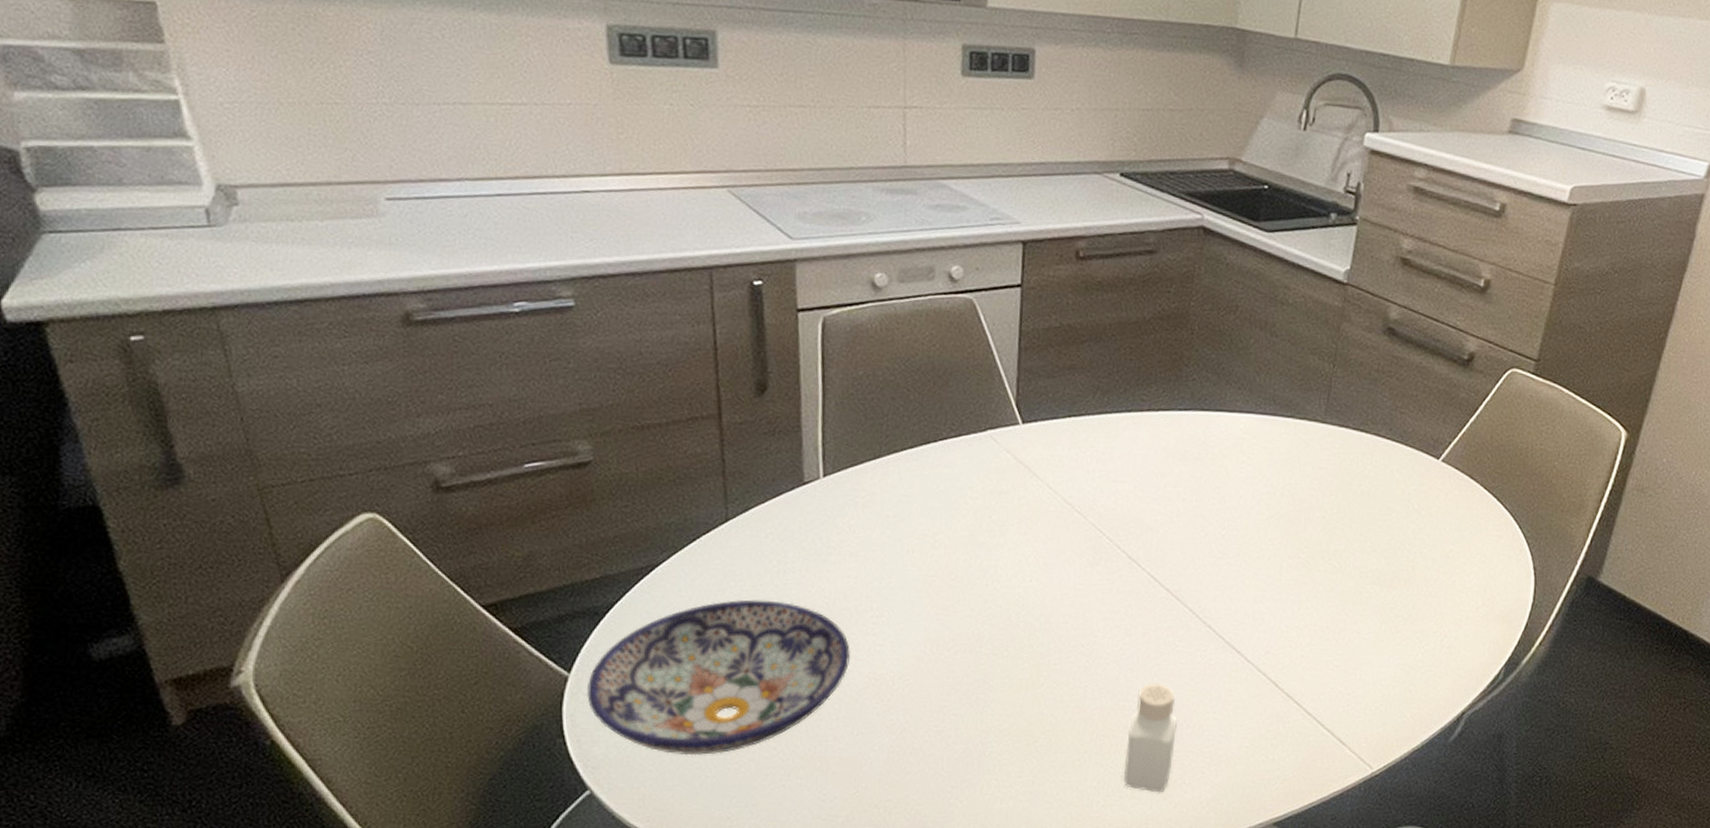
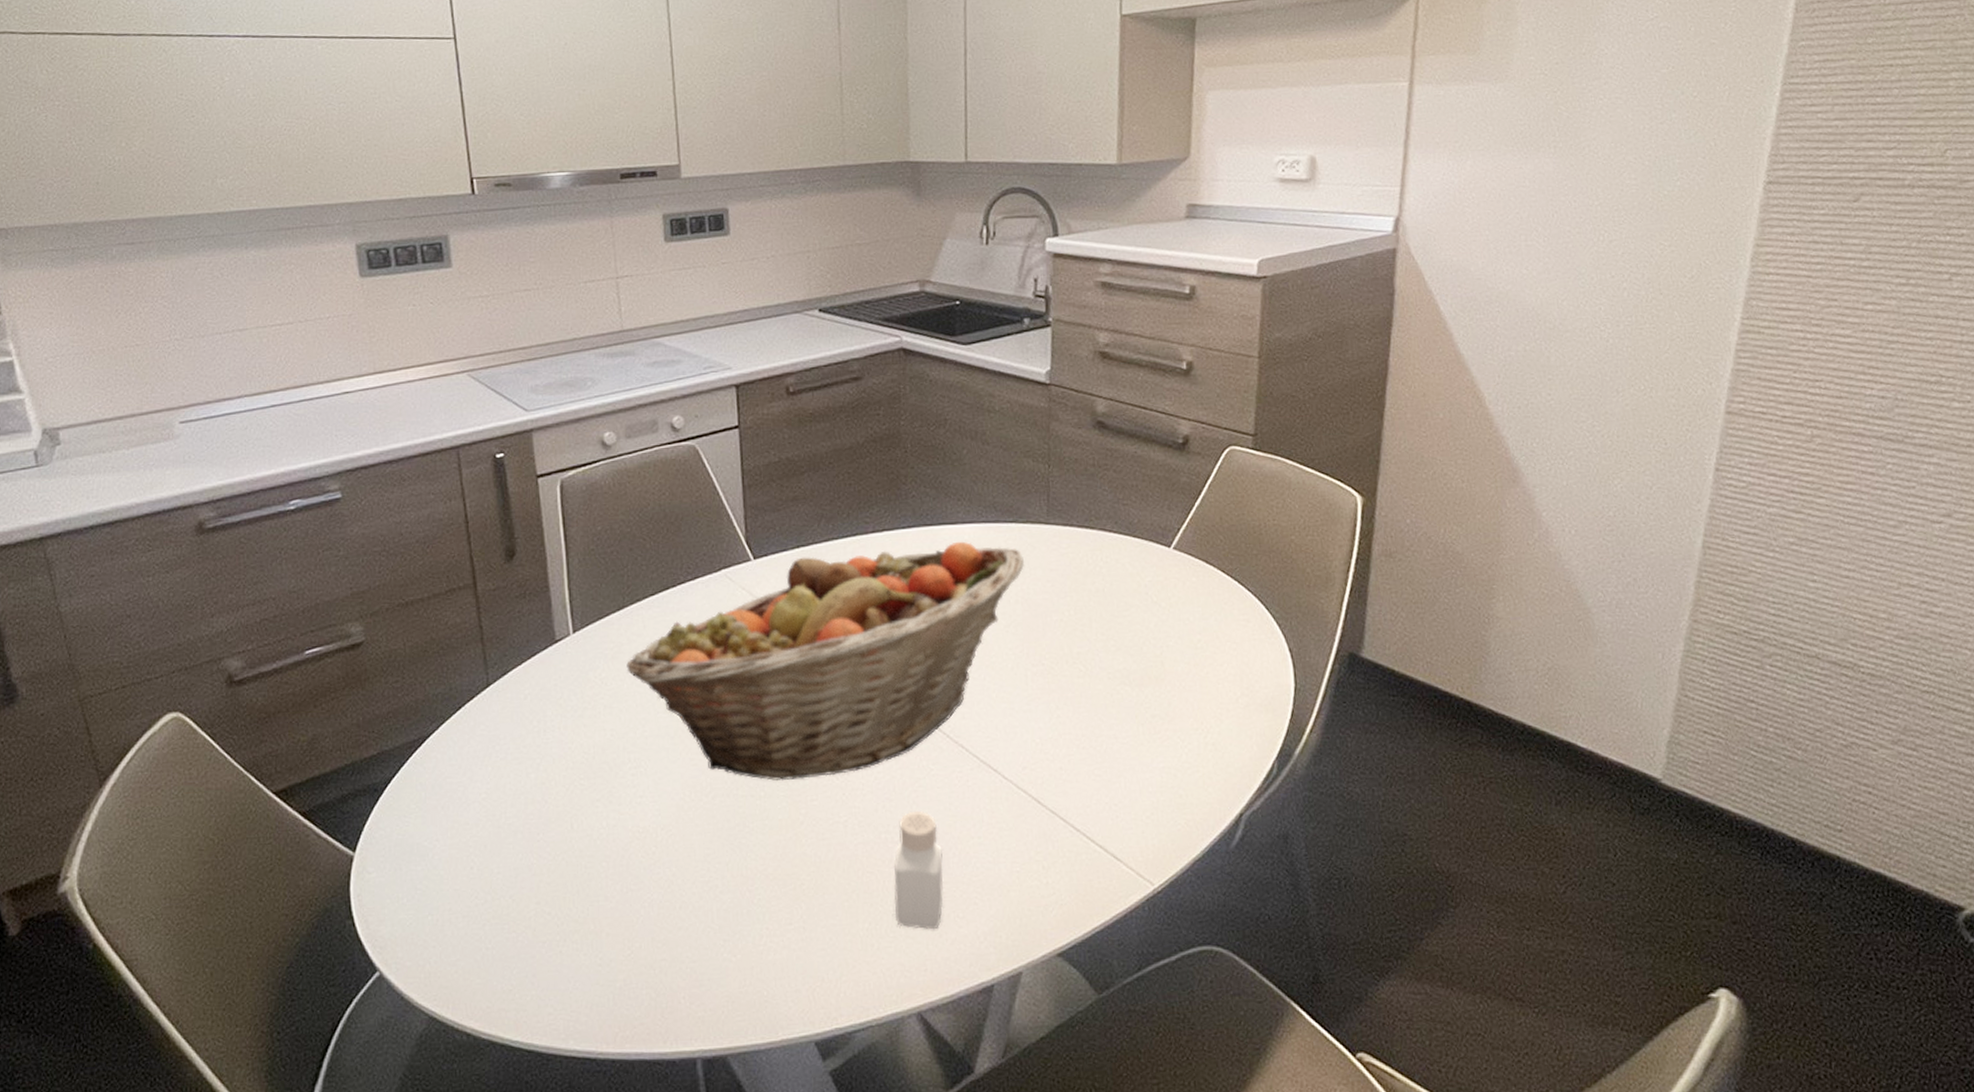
bowl: present [587,599,851,756] -> none [371,760,614,928]
fruit basket: none [877,427,1295,643] -> present [626,541,1024,781]

